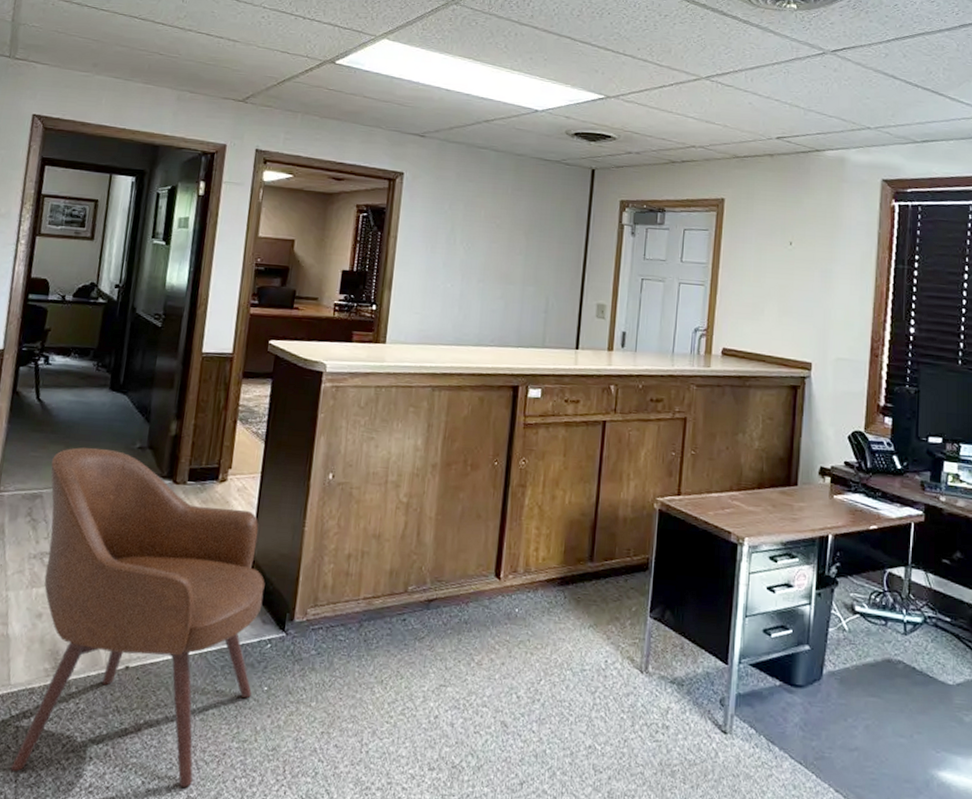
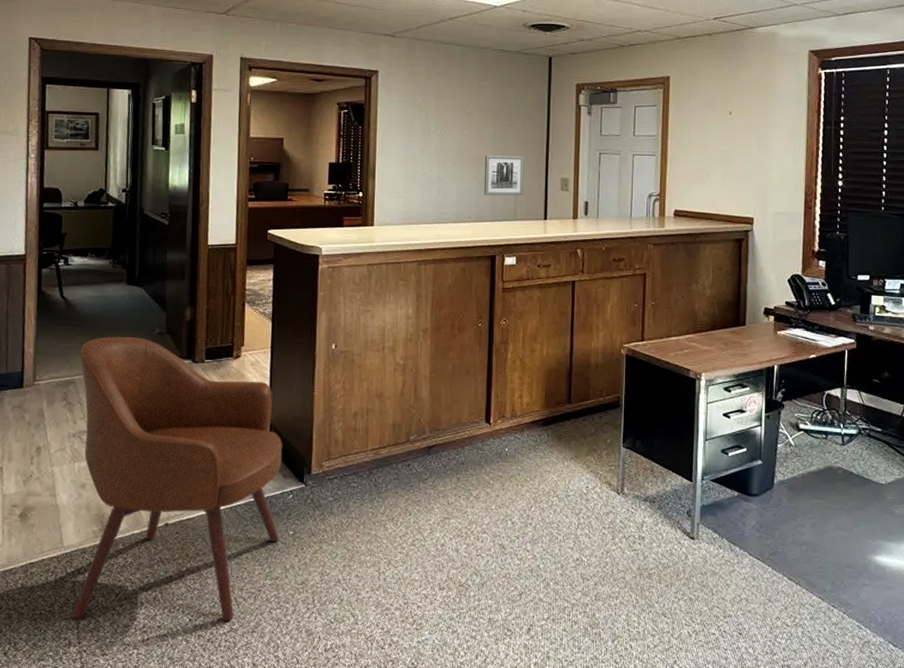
wall art: none [510,273,558,321] -> present [484,155,524,196]

